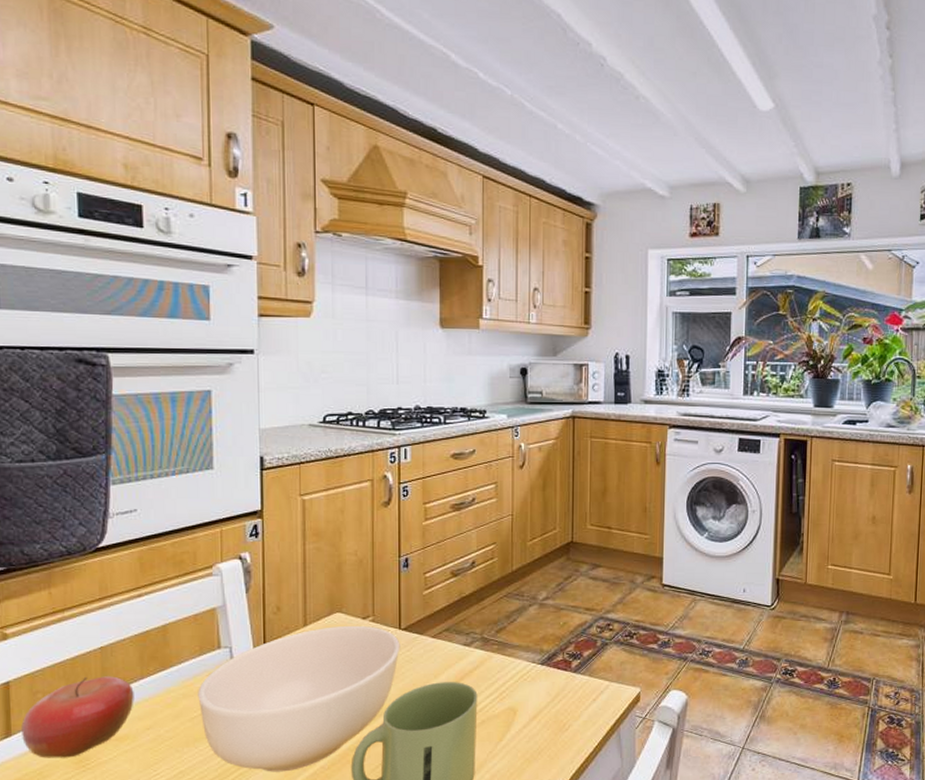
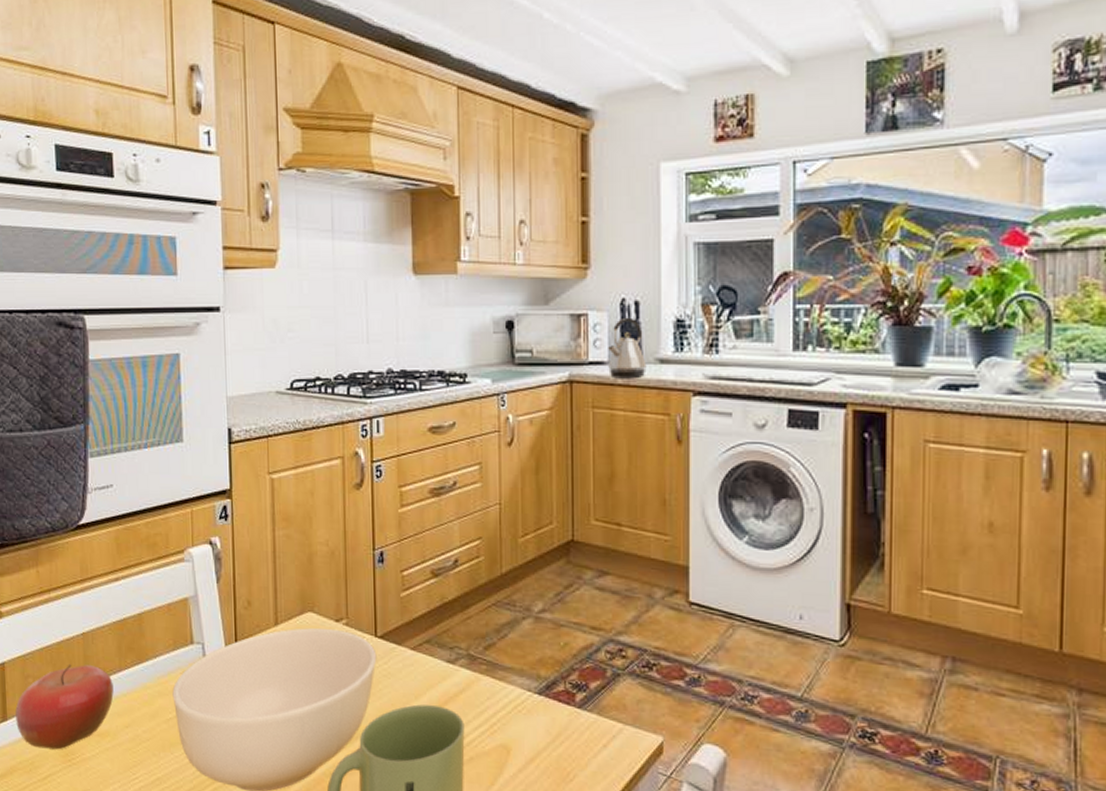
kettle: none [604,367,634,415] -> present [608,317,647,379]

